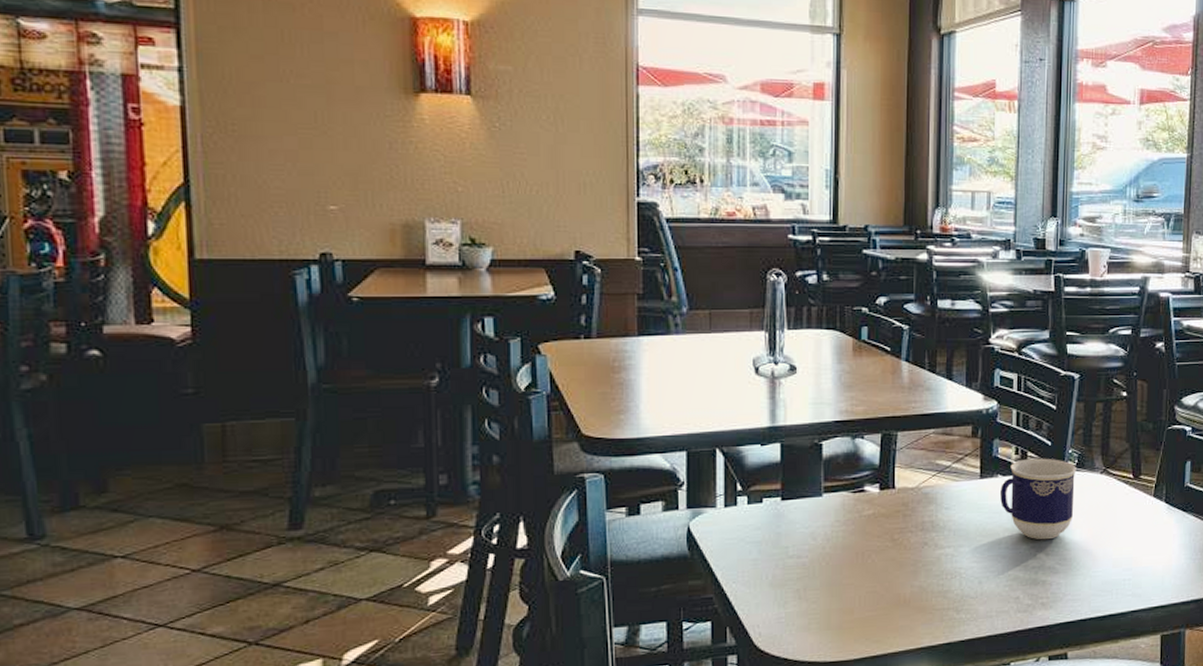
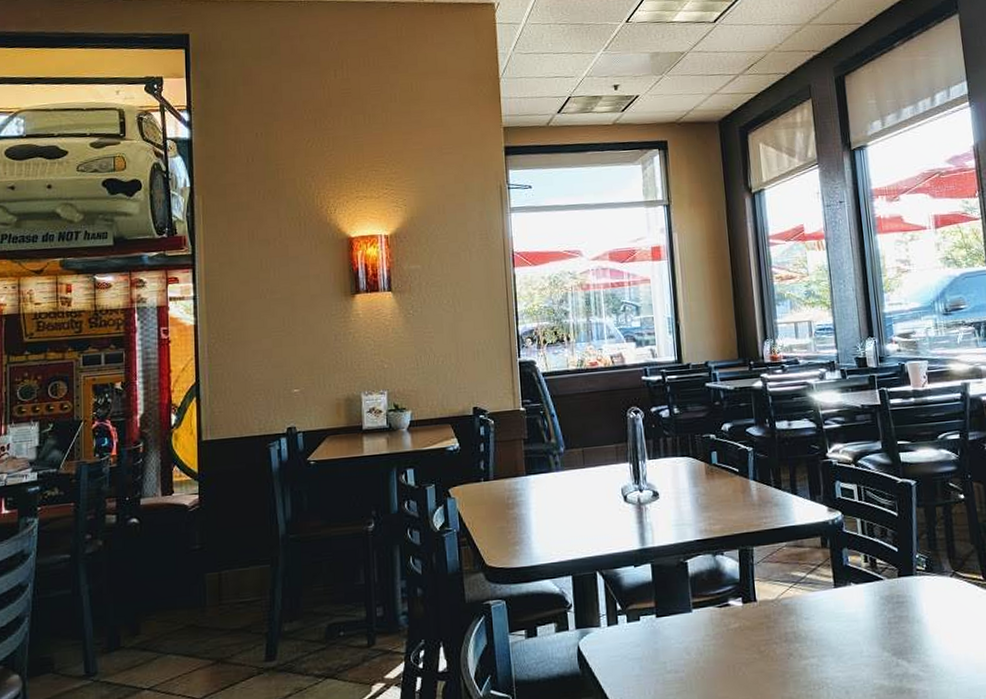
cup: present [1000,458,1076,540] -> none [855,564,929,647]

